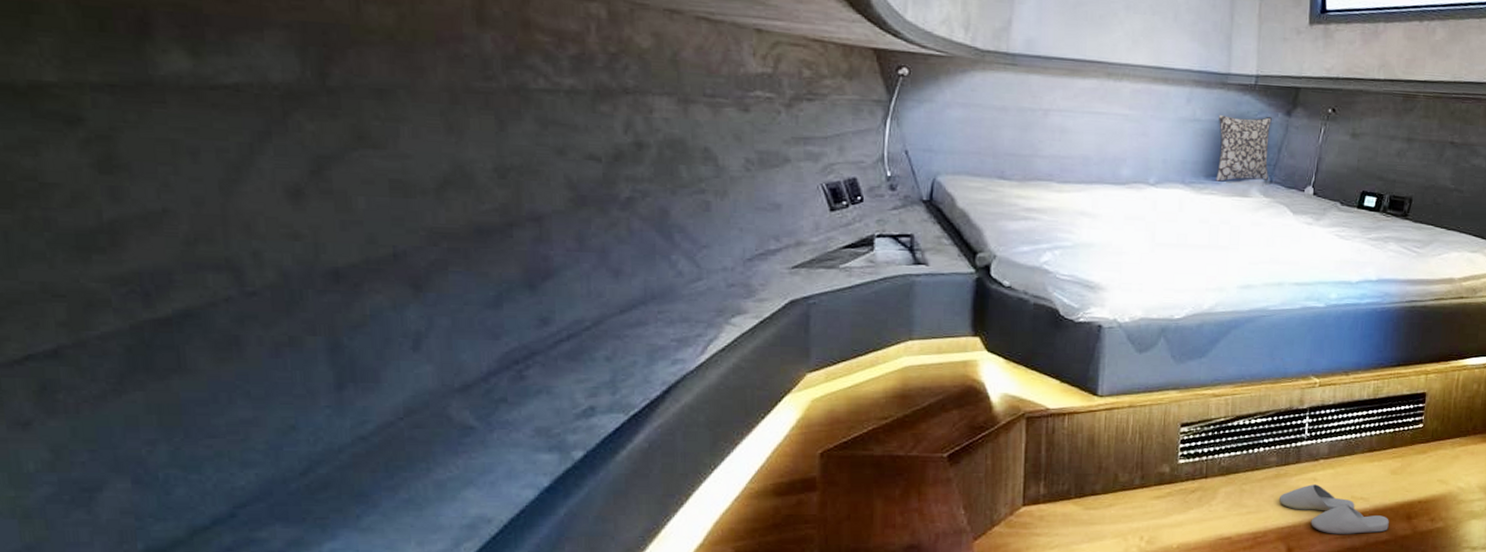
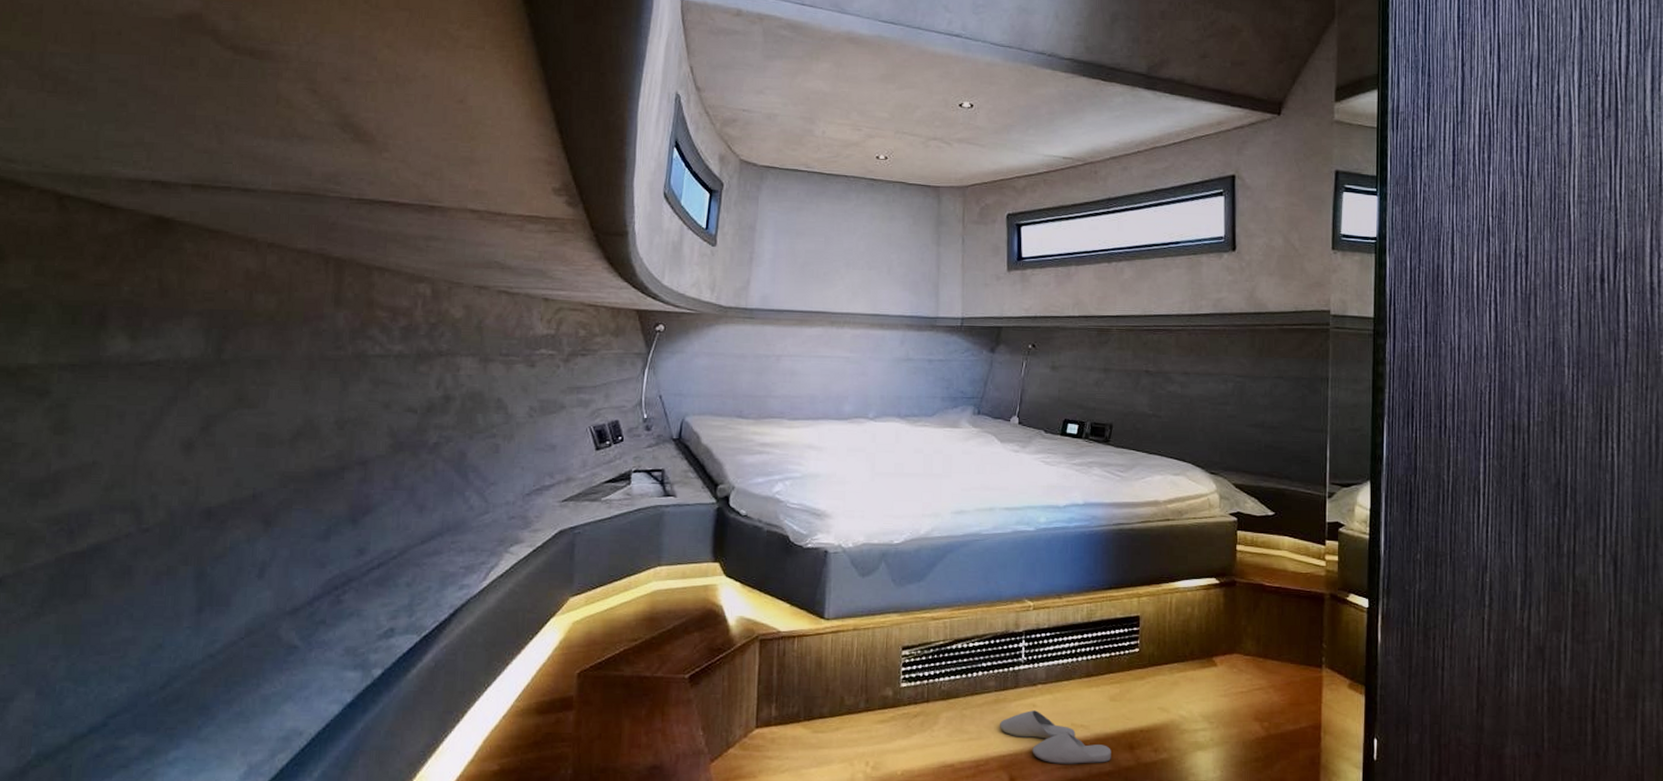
pillow: present [1215,115,1272,182] -> none [928,354,977,414]

